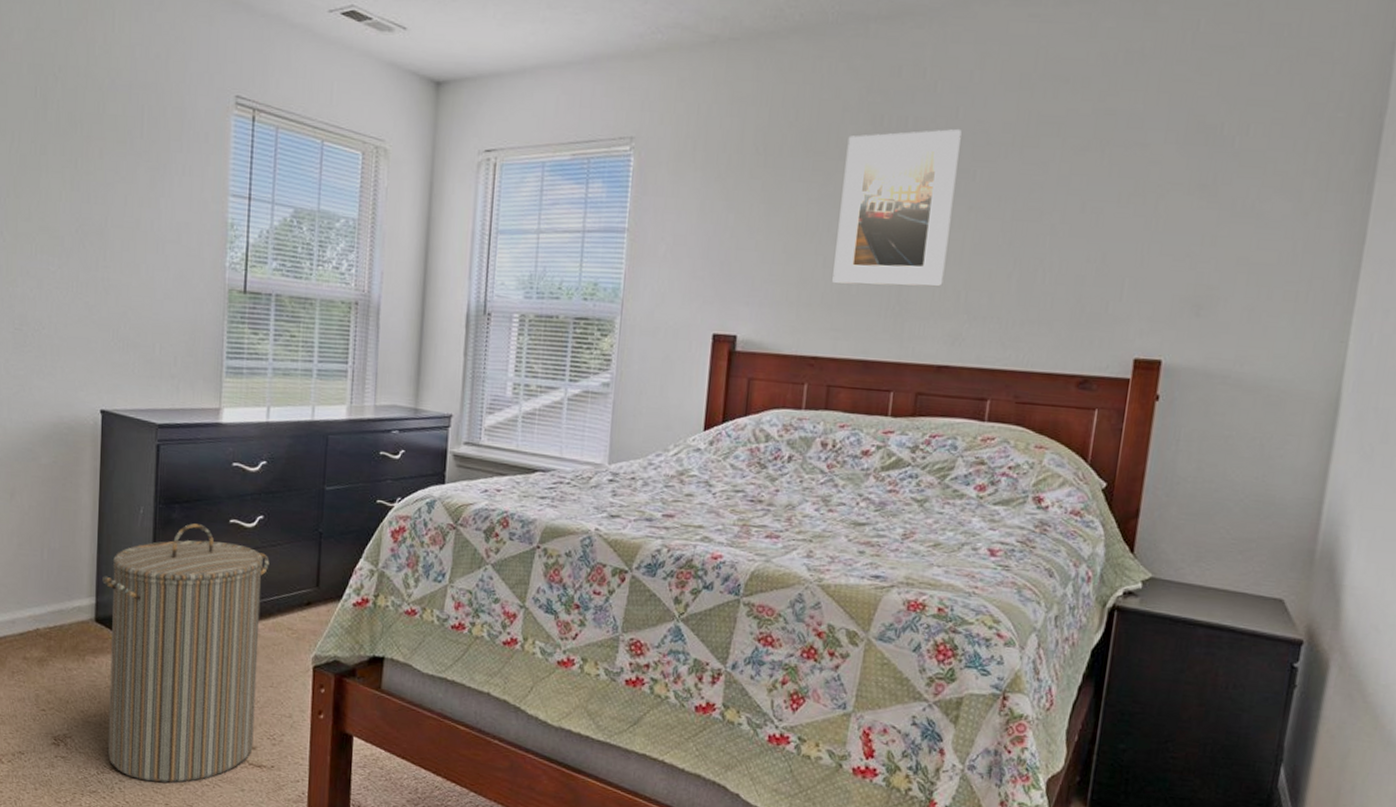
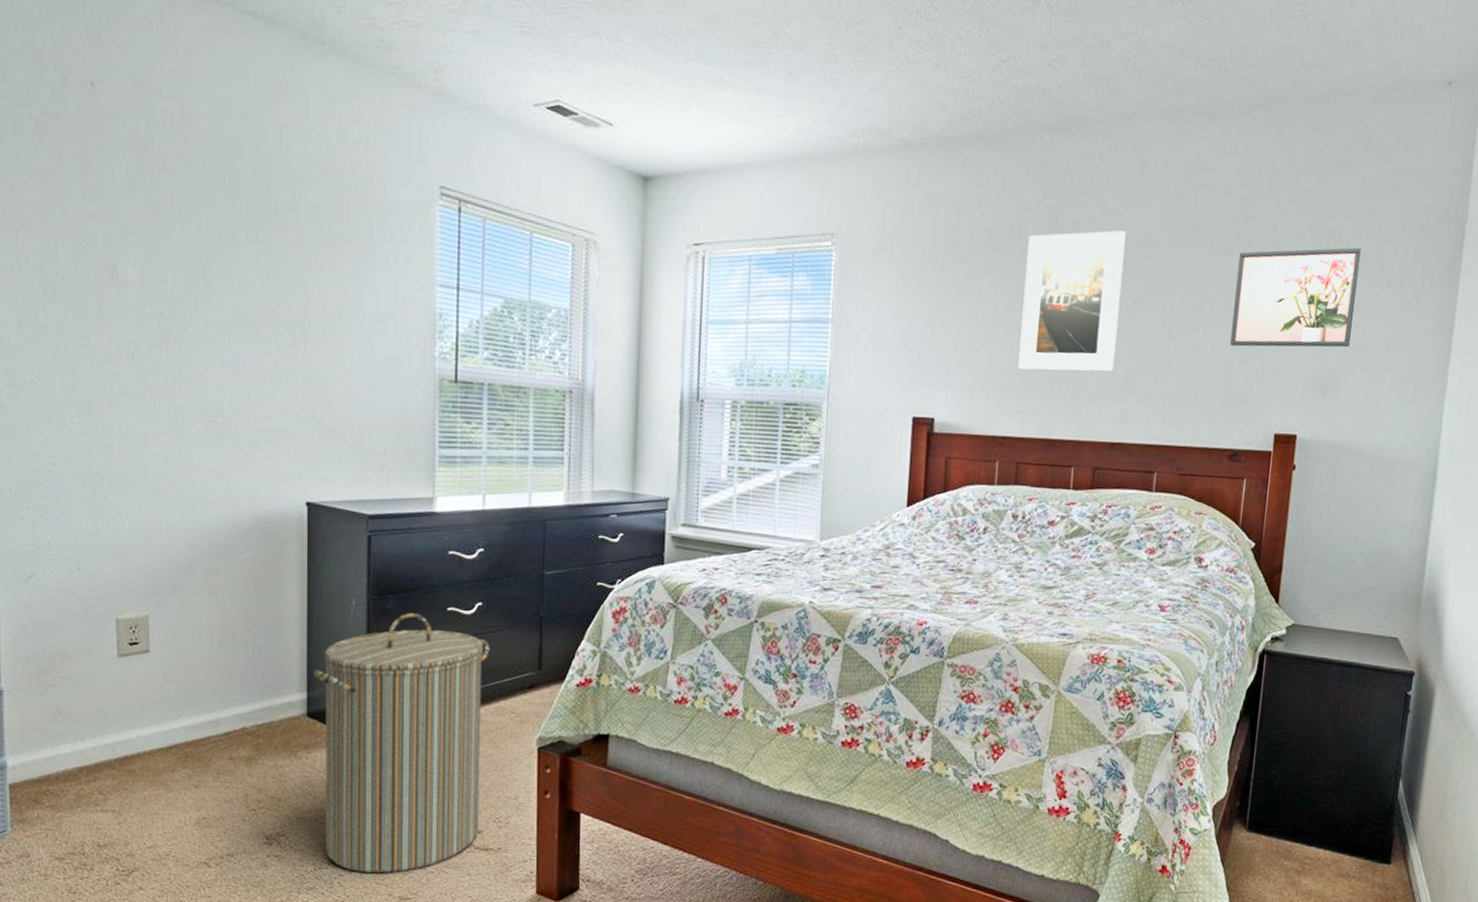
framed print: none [1083,144,1249,260] -> present [1230,247,1361,348]

